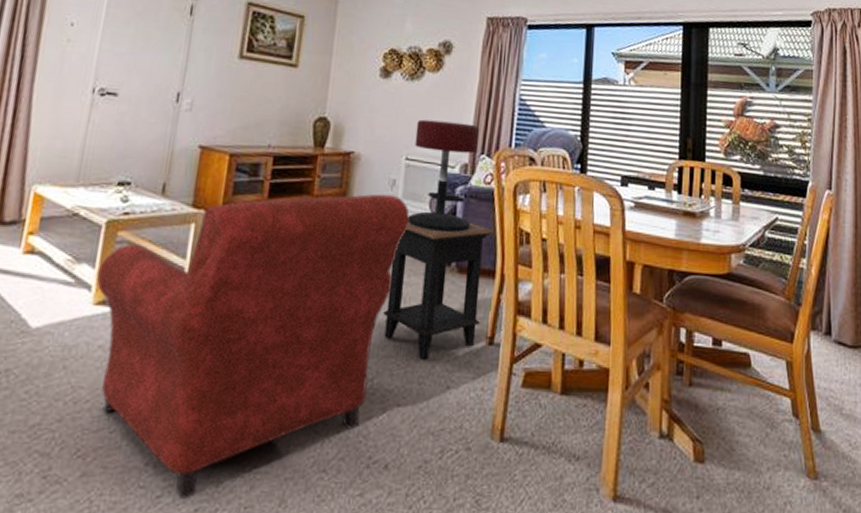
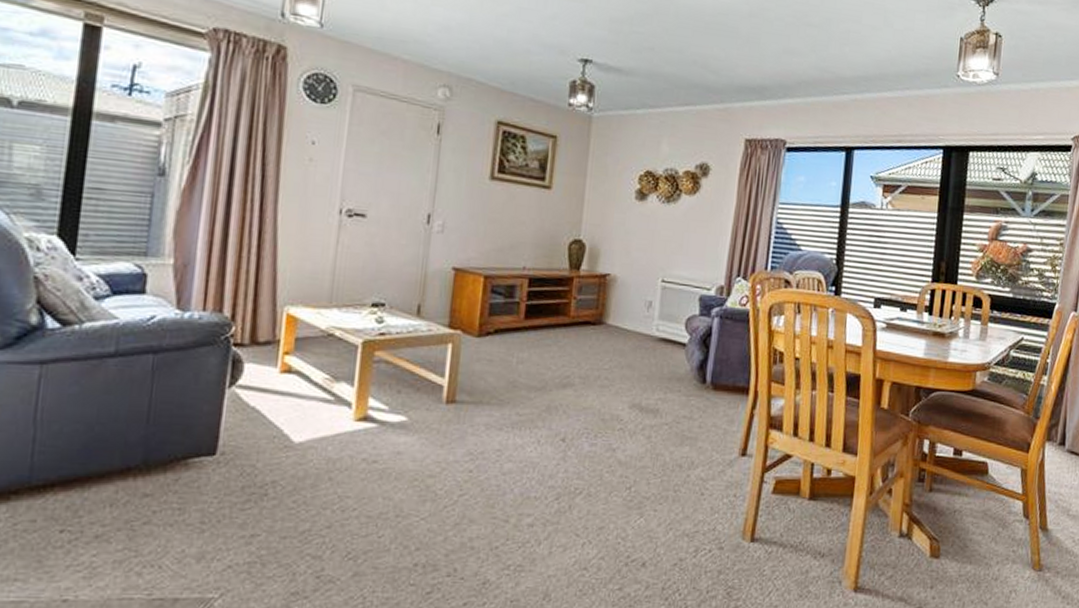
armchair: present [97,193,410,499] -> none [356,315,666,594]
side table: present [383,221,494,360] -> none [640,341,748,470]
bar stool: present [407,119,480,233] -> none [663,242,736,352]

